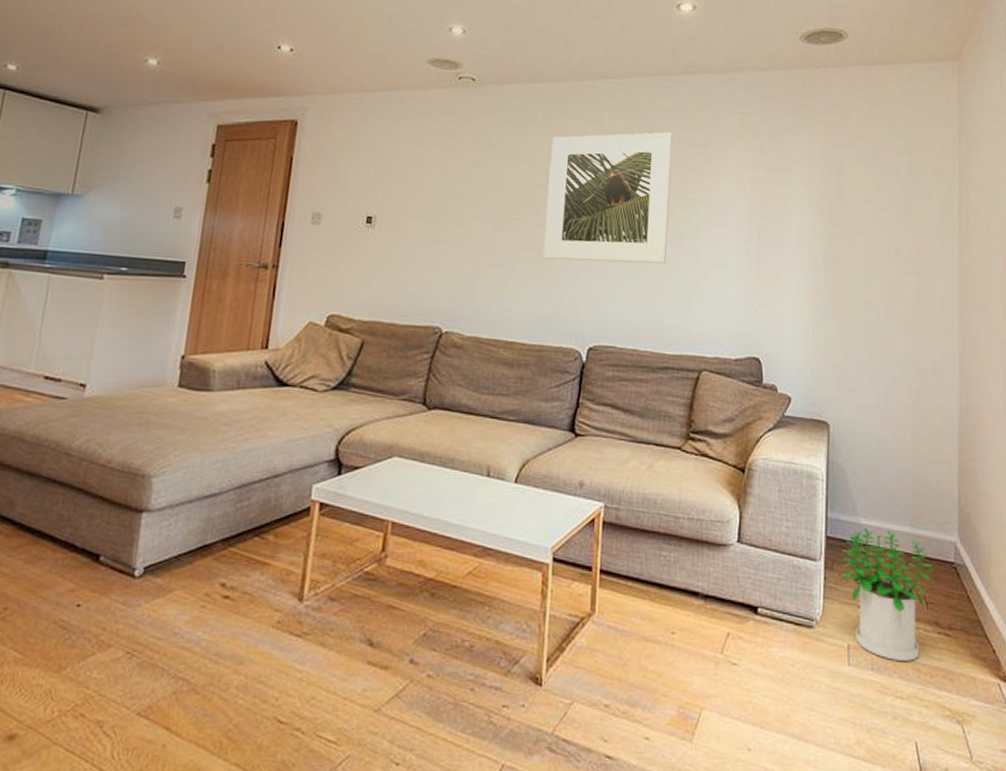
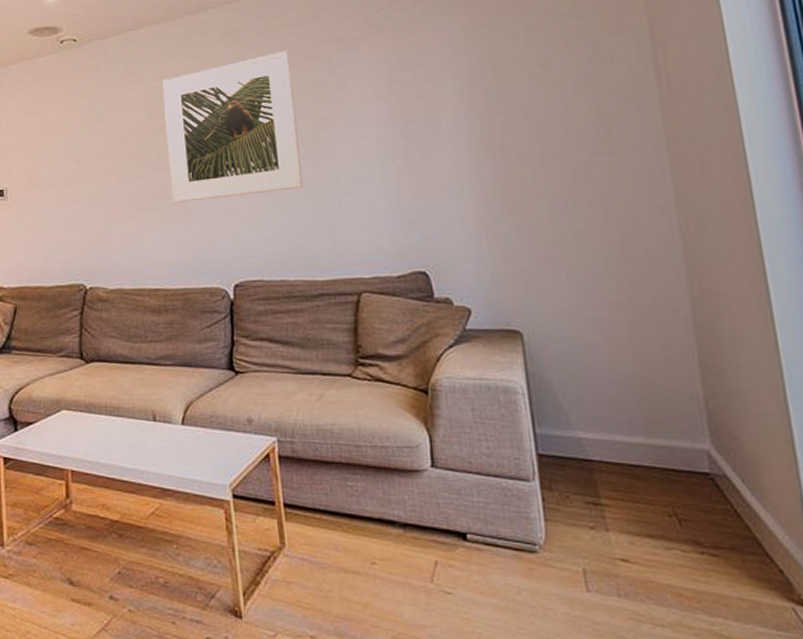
potted plant: present [841,527,933,661] -> none [558,441,683,585]

